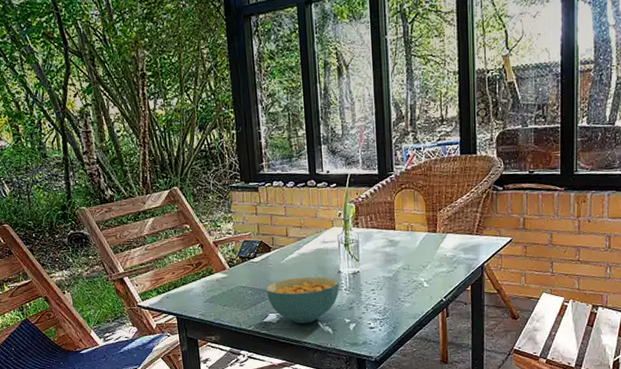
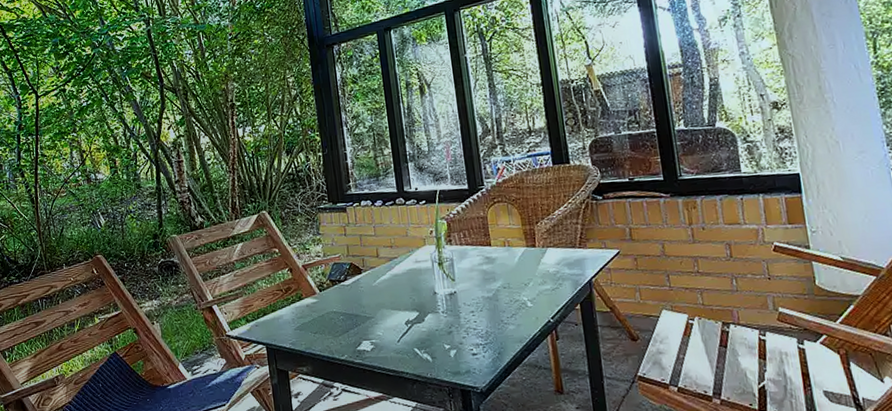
cereal bowl: present [265,276,339,324] -> none [357,299,436,351]

